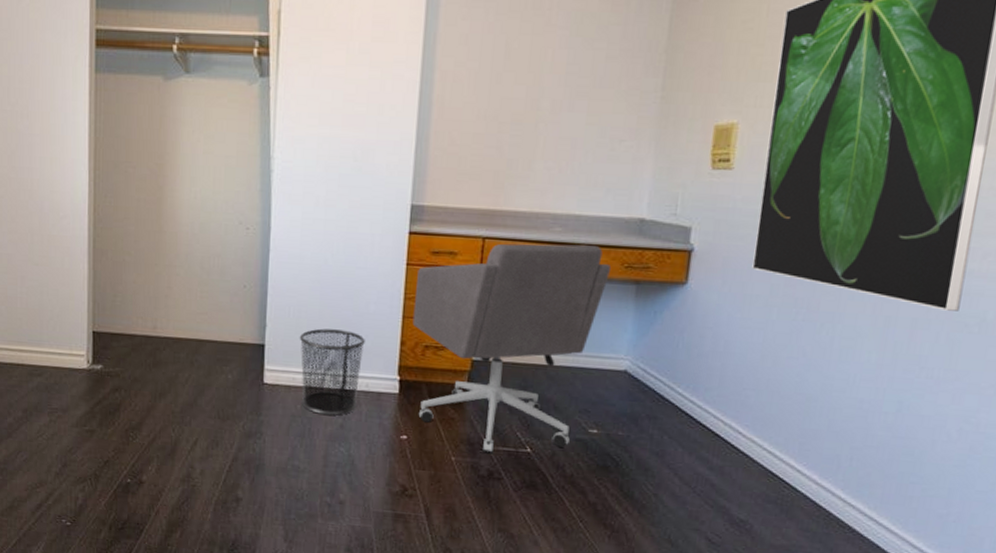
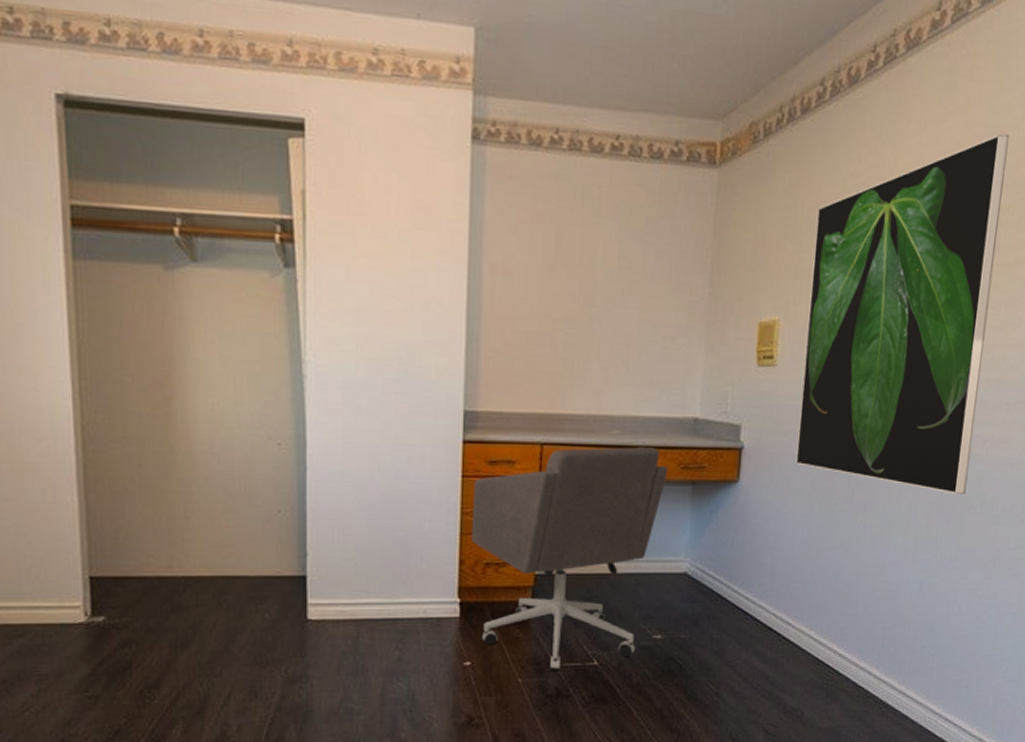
waste bin: present [299,328,365,416] -> none [346,553,420,648]

